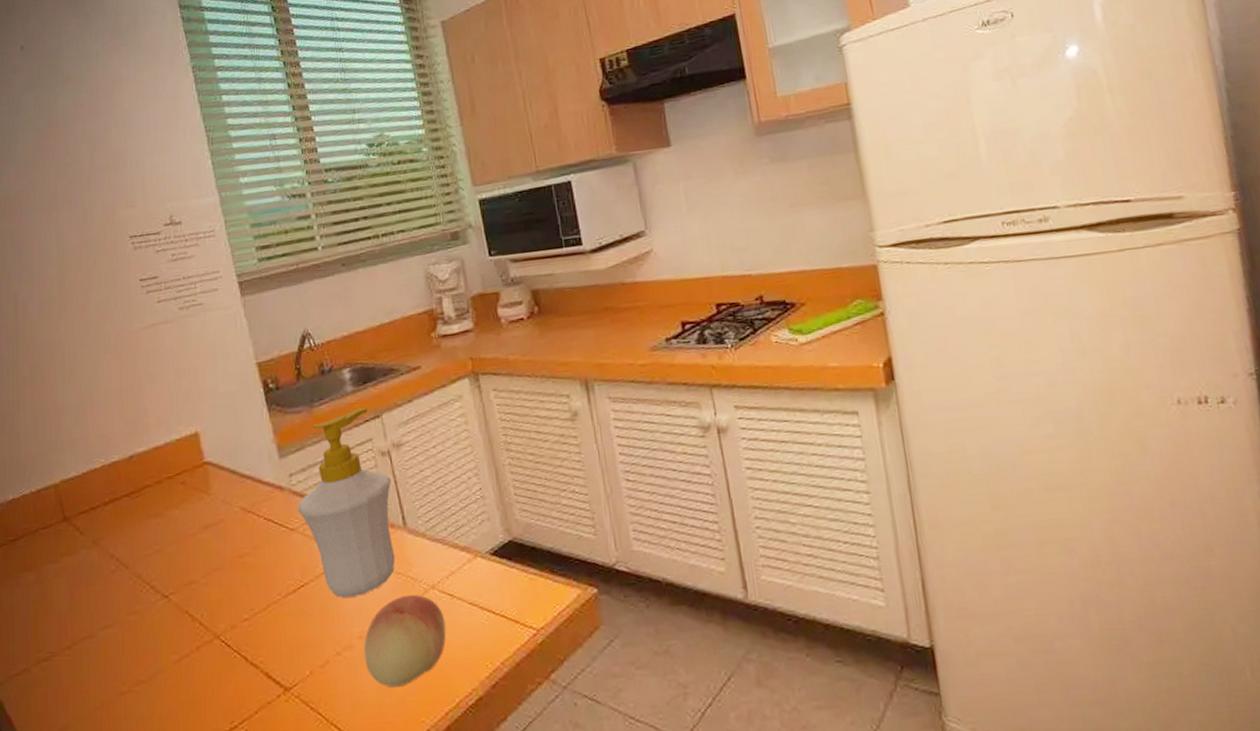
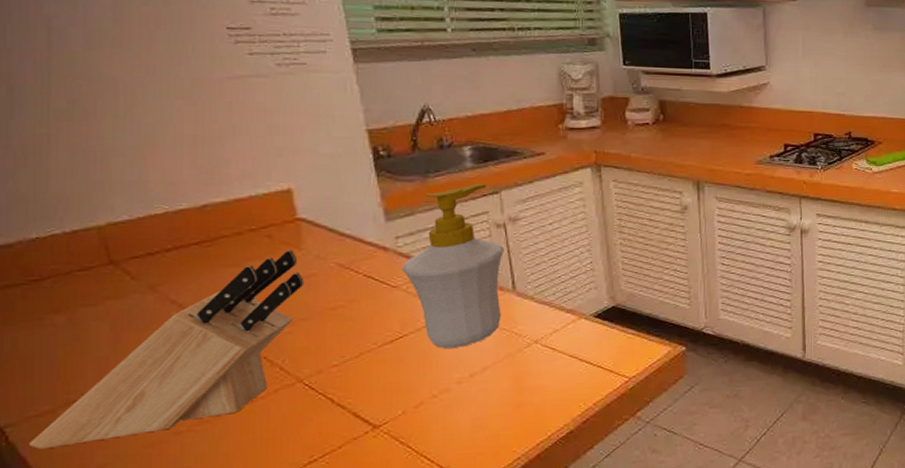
knife block: none [12,495,215,709] -> present [28,250,304,450]
fruit: present [363,595,447,688] -> none [461,348,545,424]

